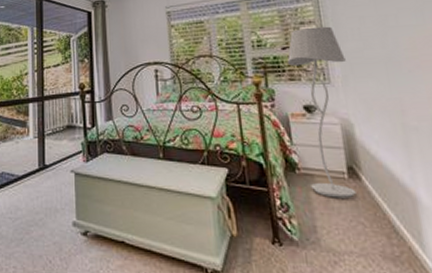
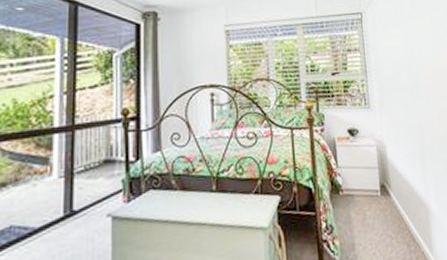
floor lamp: present [287,26,356,198] -> none [335,54,386,215]

